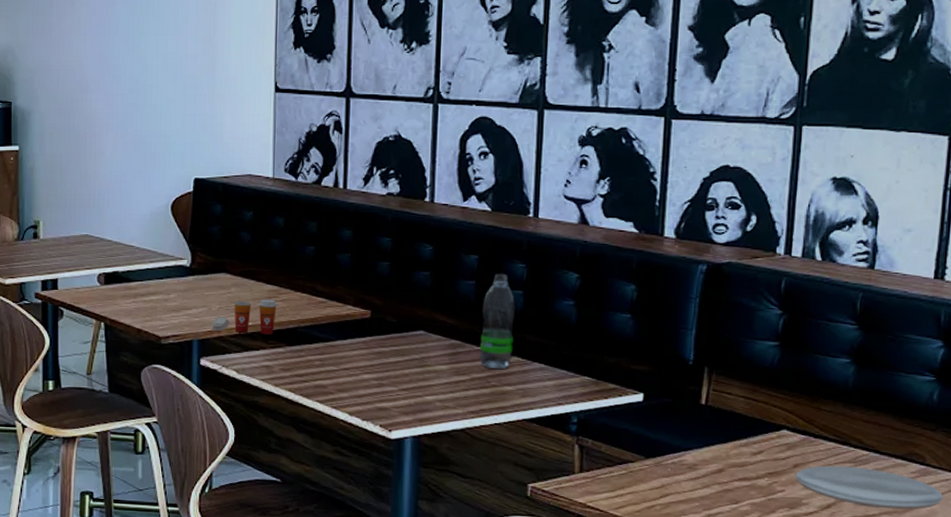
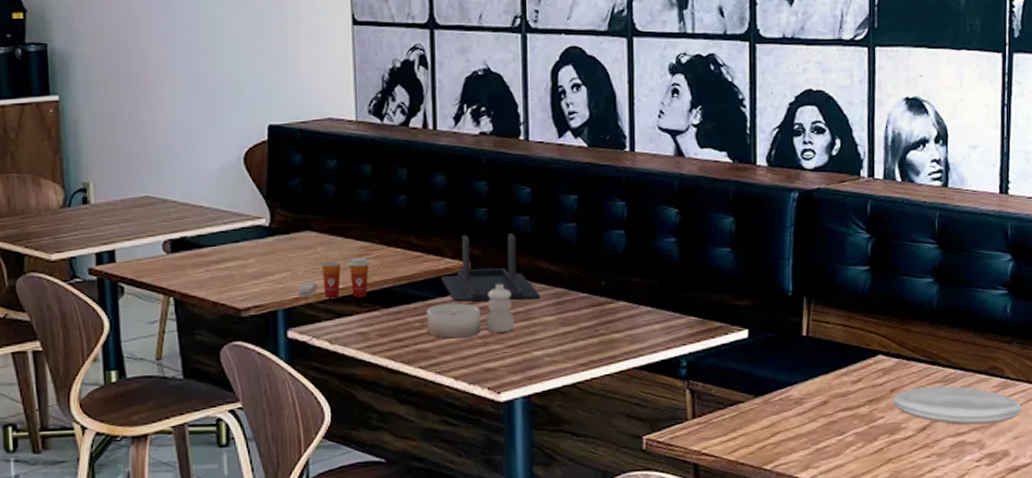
sugar bowl: none [326,331,410,378] -> present [426,283,515,339]
napkin holder: none [342,286,436,348] -> present [441,233,541,302]
bottle: present [479,274,516,370] -> none [585,214,619,317]

